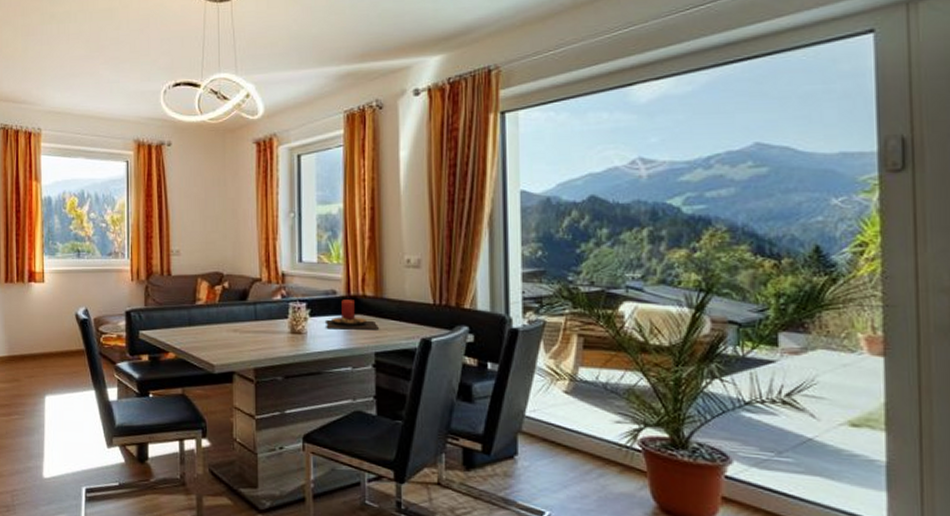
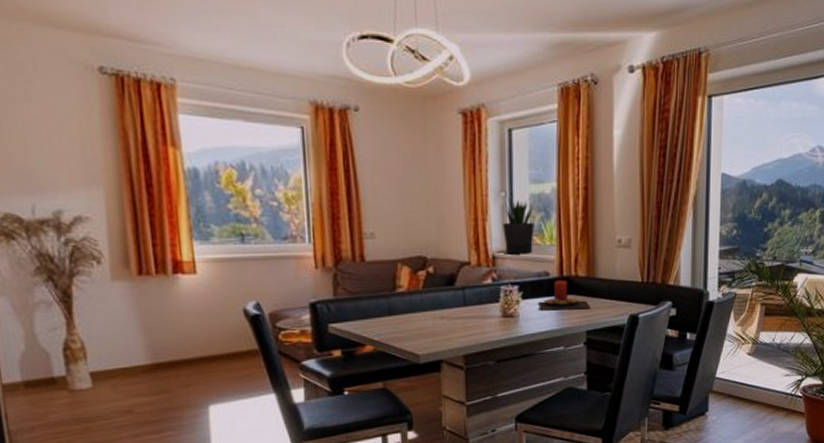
planter: none [292,218,322,274] -> present [503,197,534,256]

